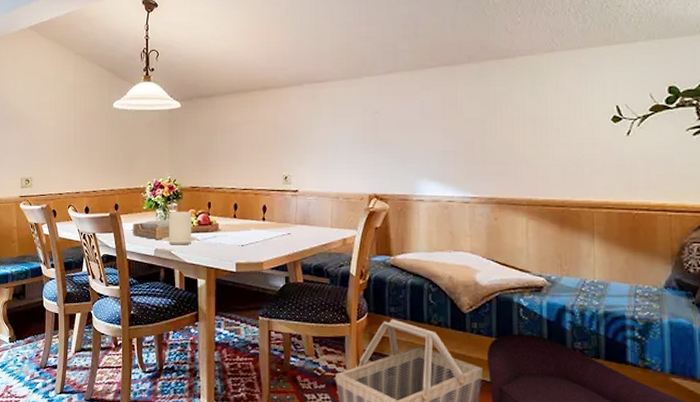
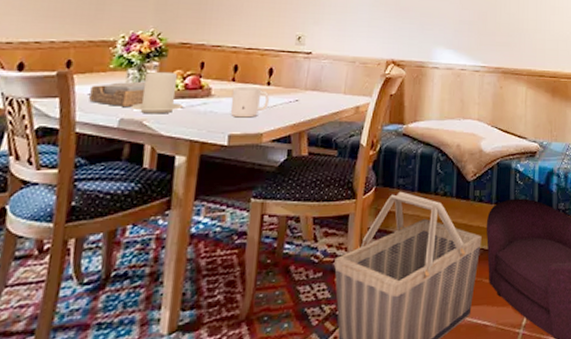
mug: none [235,222,266,249] -> present [230,86,270,118]

